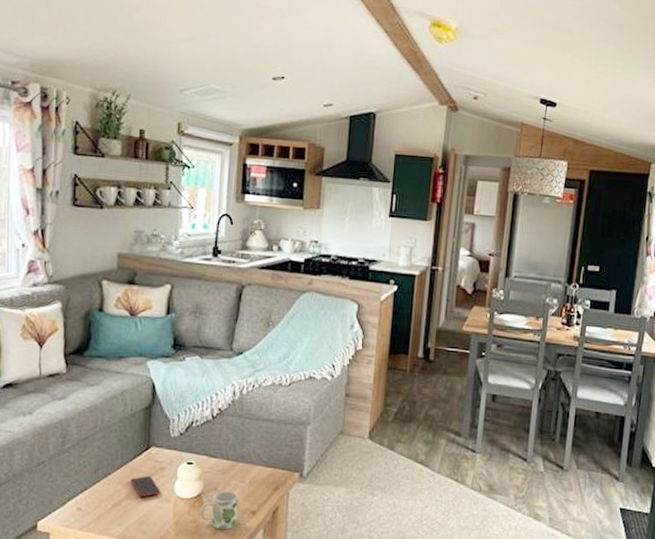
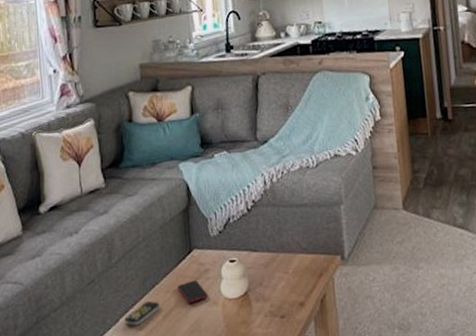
remote control: none [72,490,110,511] -> present [124,301,160,326]
mug: present [200,491,239,530] -> none [249,284,287,328]

